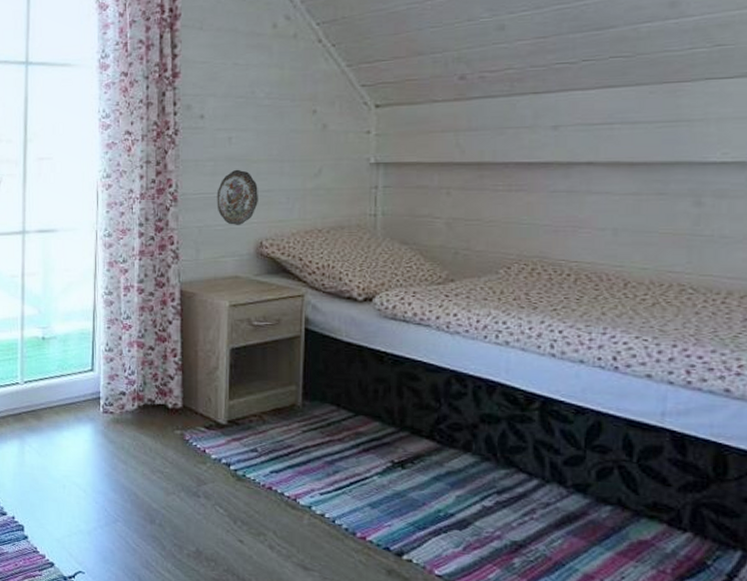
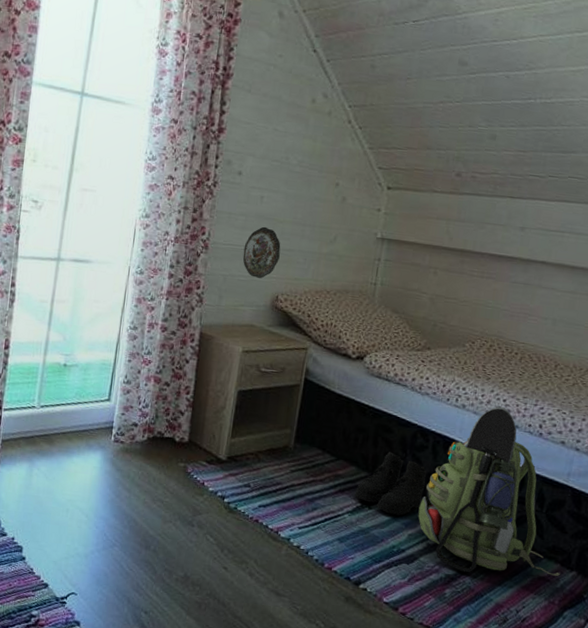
boots: none [383,402,470,476] -> present [355,452,427,516]
backpack: none [465,340,669,539] -> present [418,407,560,576]

